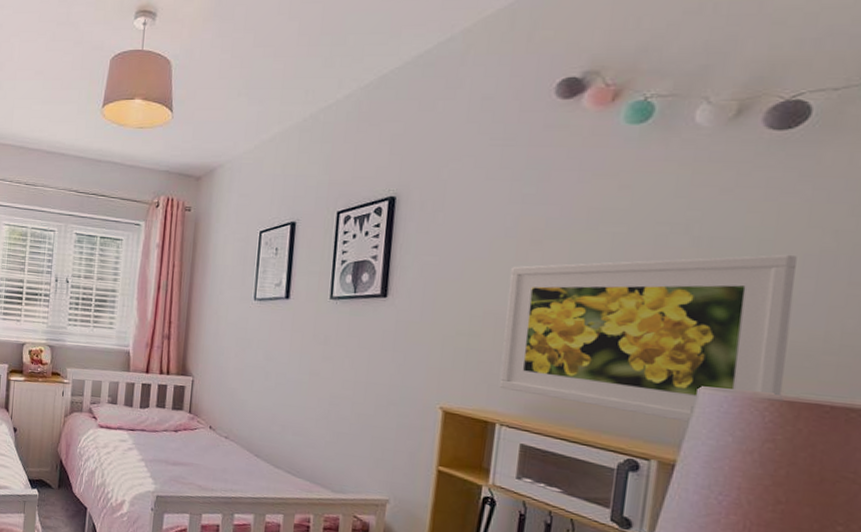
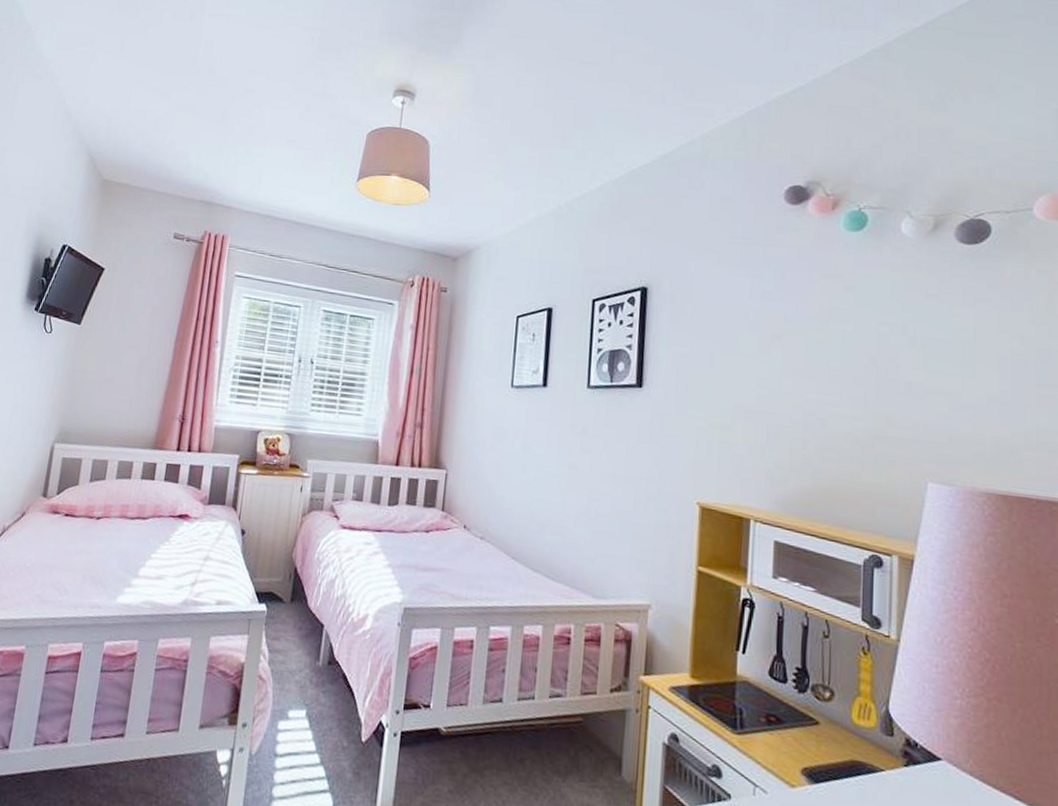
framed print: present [499,254,797,422] -> none [751,355,996,516]

